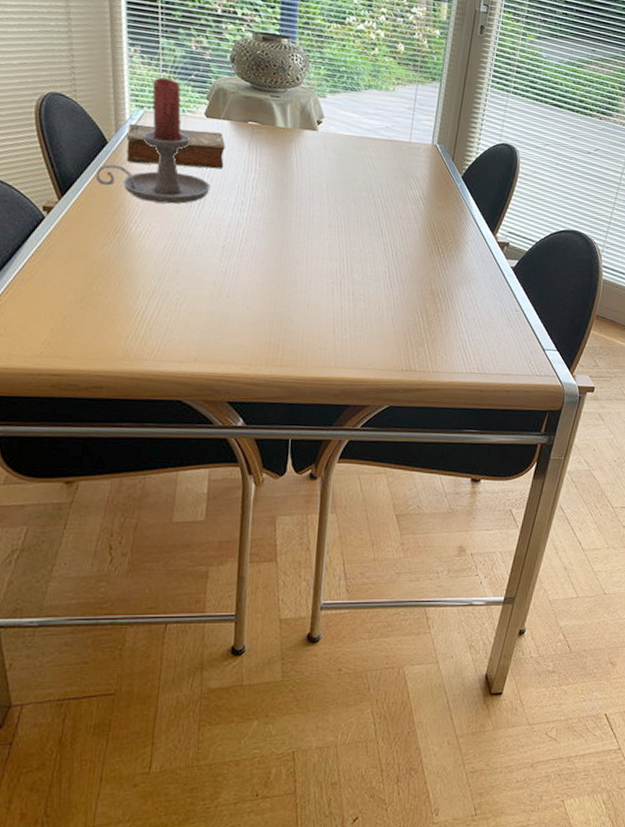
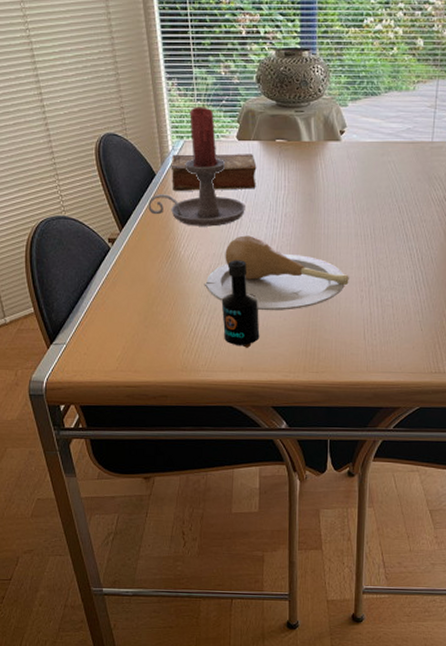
plate: none [156,216,320,299] -> present [204,235,349,311]
bottle: none [175,241,219,337] -> present [221,260,260,348]

